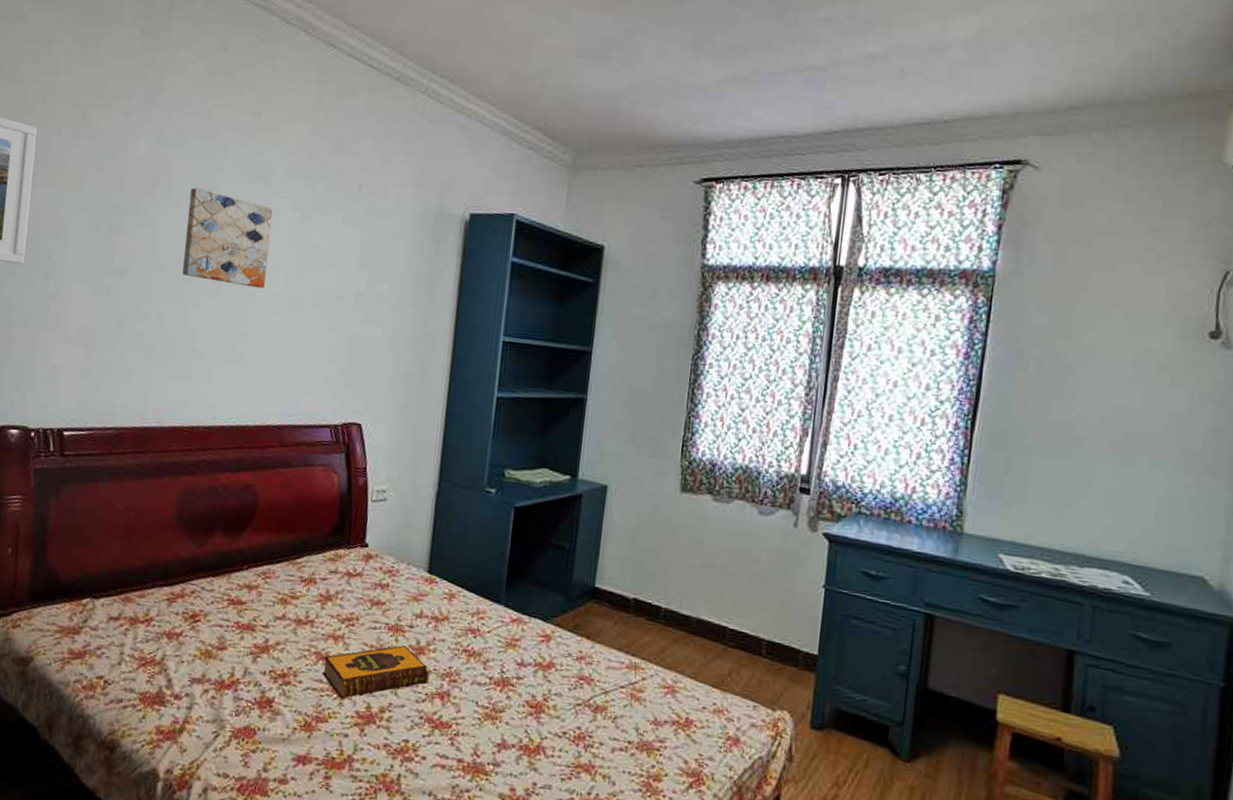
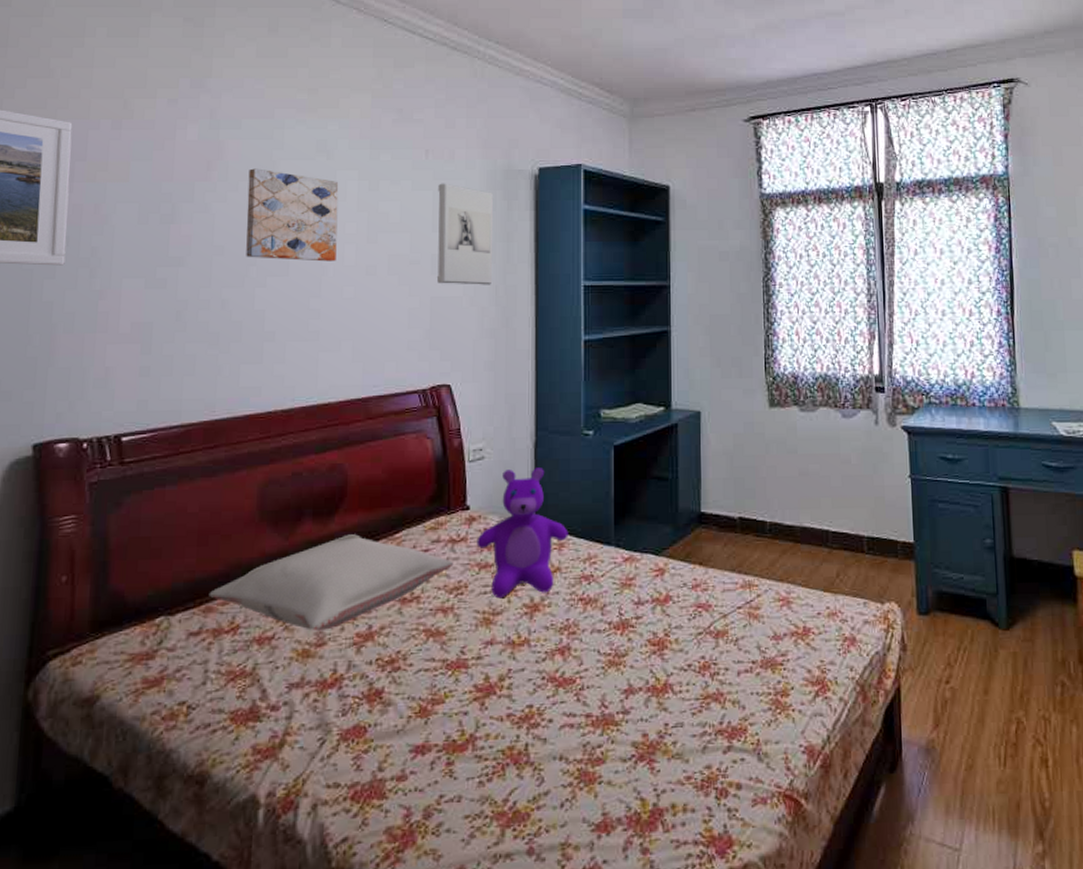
pillow: none [128,552,348,637] -> present [209,534,454,630]
hardback book: present [322,645,430,700] -> none [433,605,547,675]
wall sculpture: none [357,220,421,330] -> present [436,183,493,285]
teddy bear: none [371,514,460,639] -> present [476,468,568,599]

